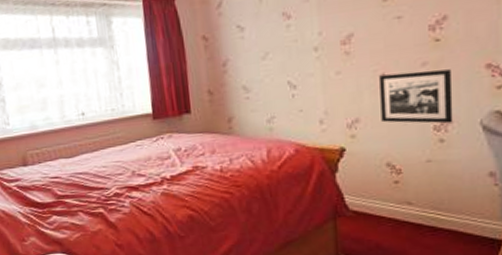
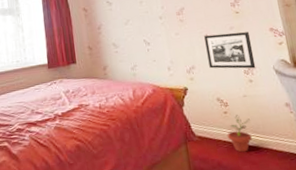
potted plant: none [394,185,431,233] -> present [227,115,252,153]

